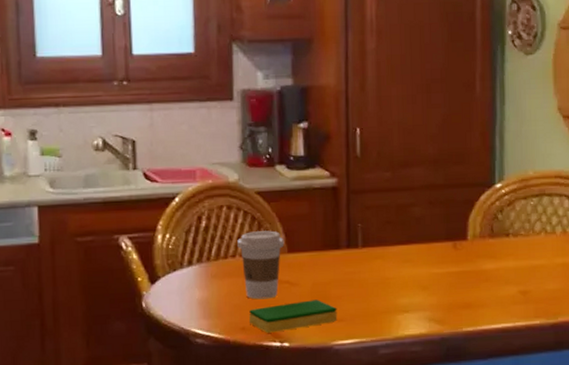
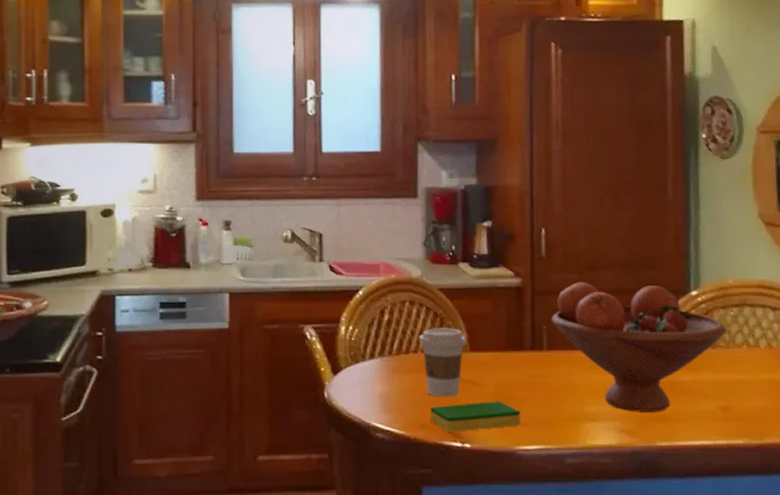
fruit bowl: none [366,178,527,302] -> present [551,281,727,412]

